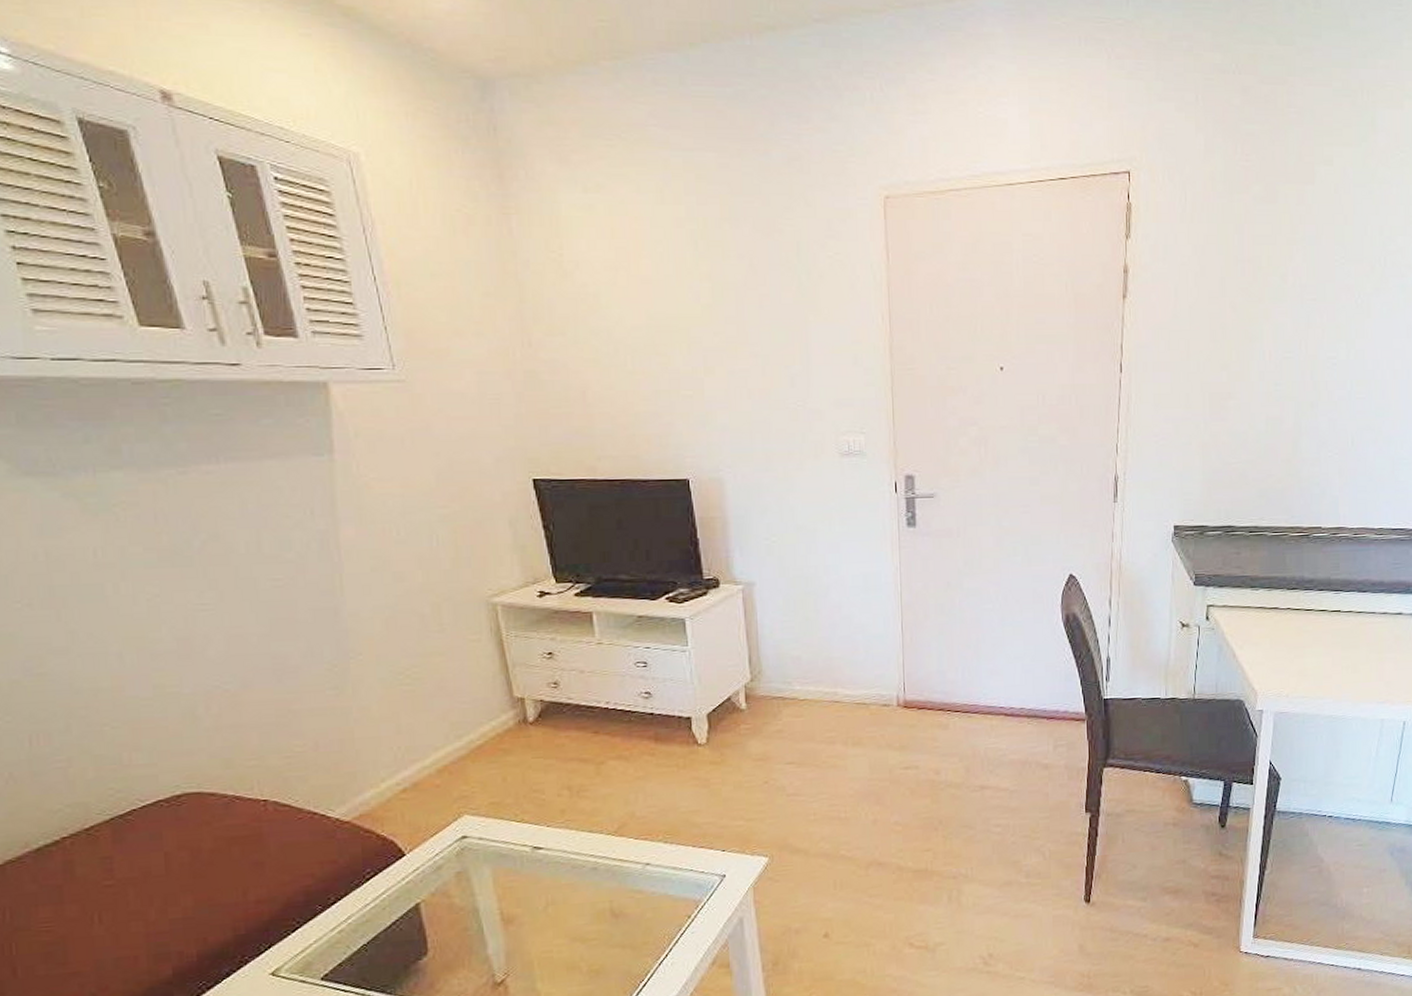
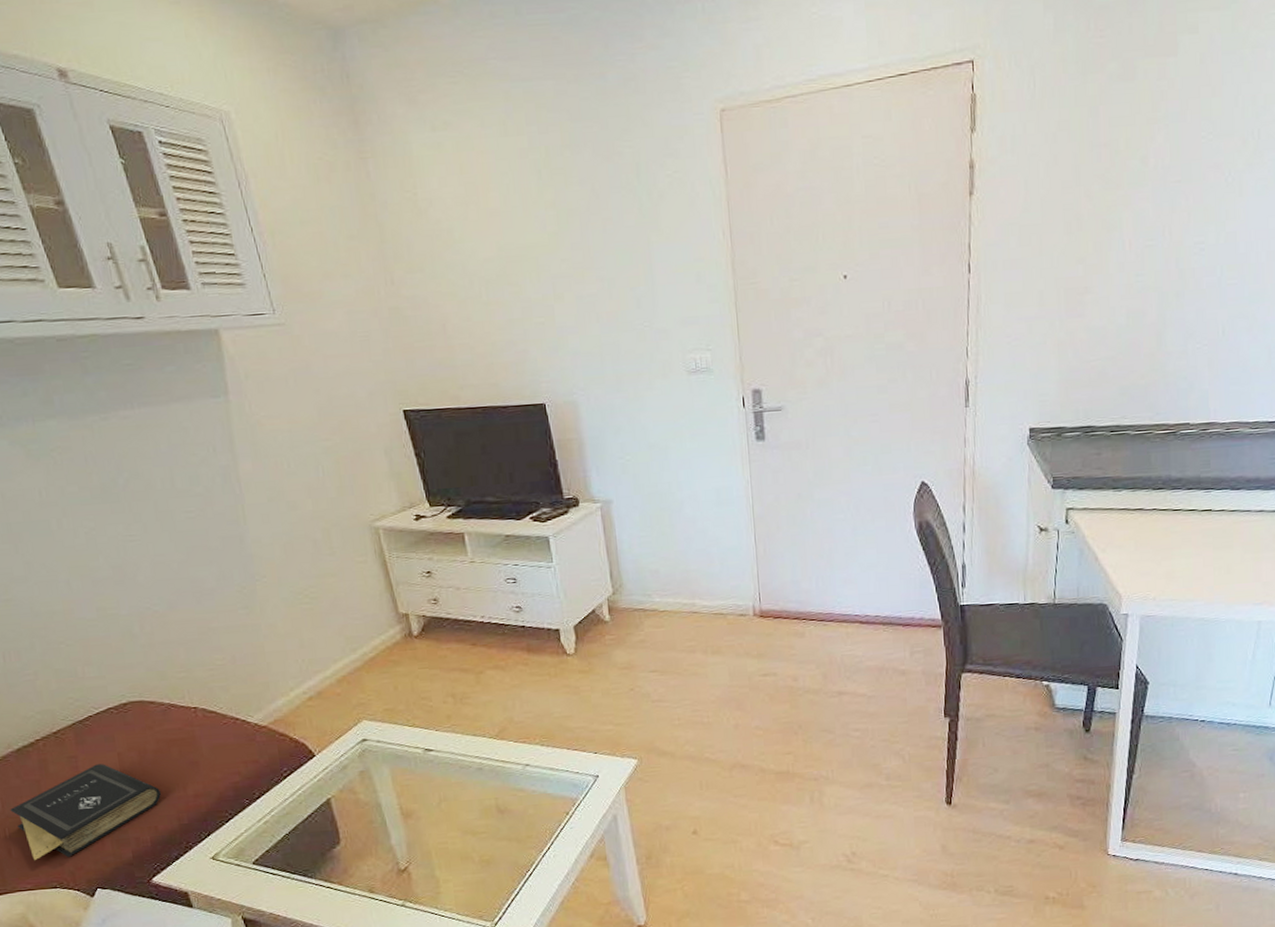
book: none [20,865,215,981] -> present [10,764,161,860]

